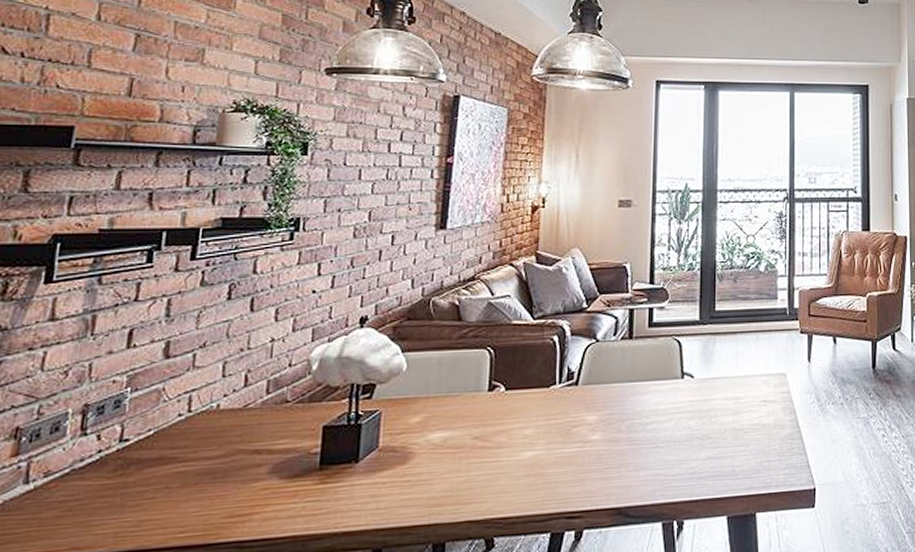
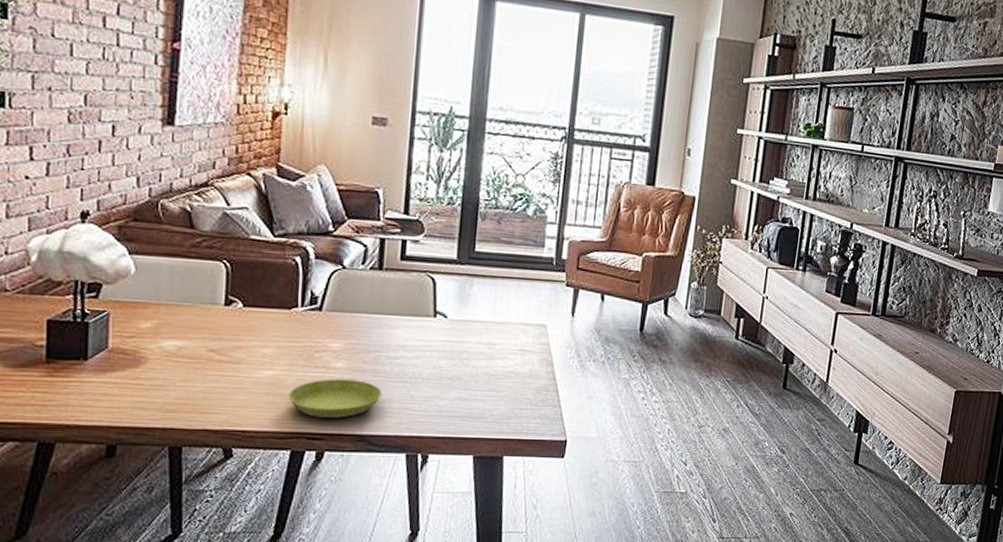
saucer: none [547,450,637,495] -> present [288,379,383,418]

